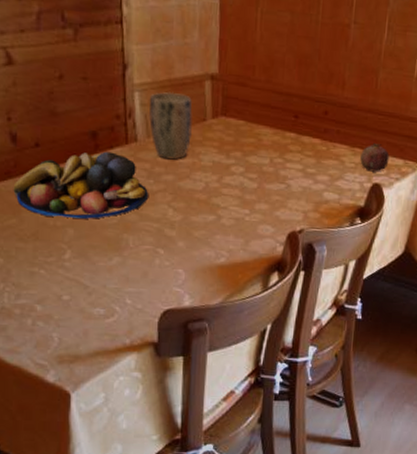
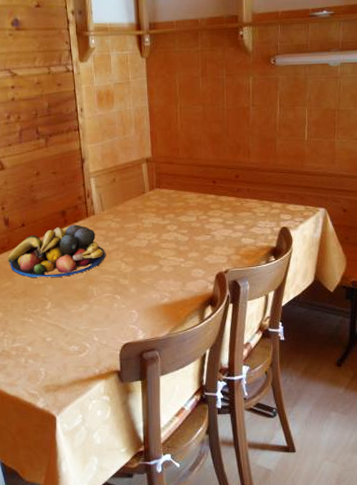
plant pot: present [149,91,193,160] -> none [101,175,135,226]
fruit: present [360,142,390,172] -> none [269,195,292,218]

